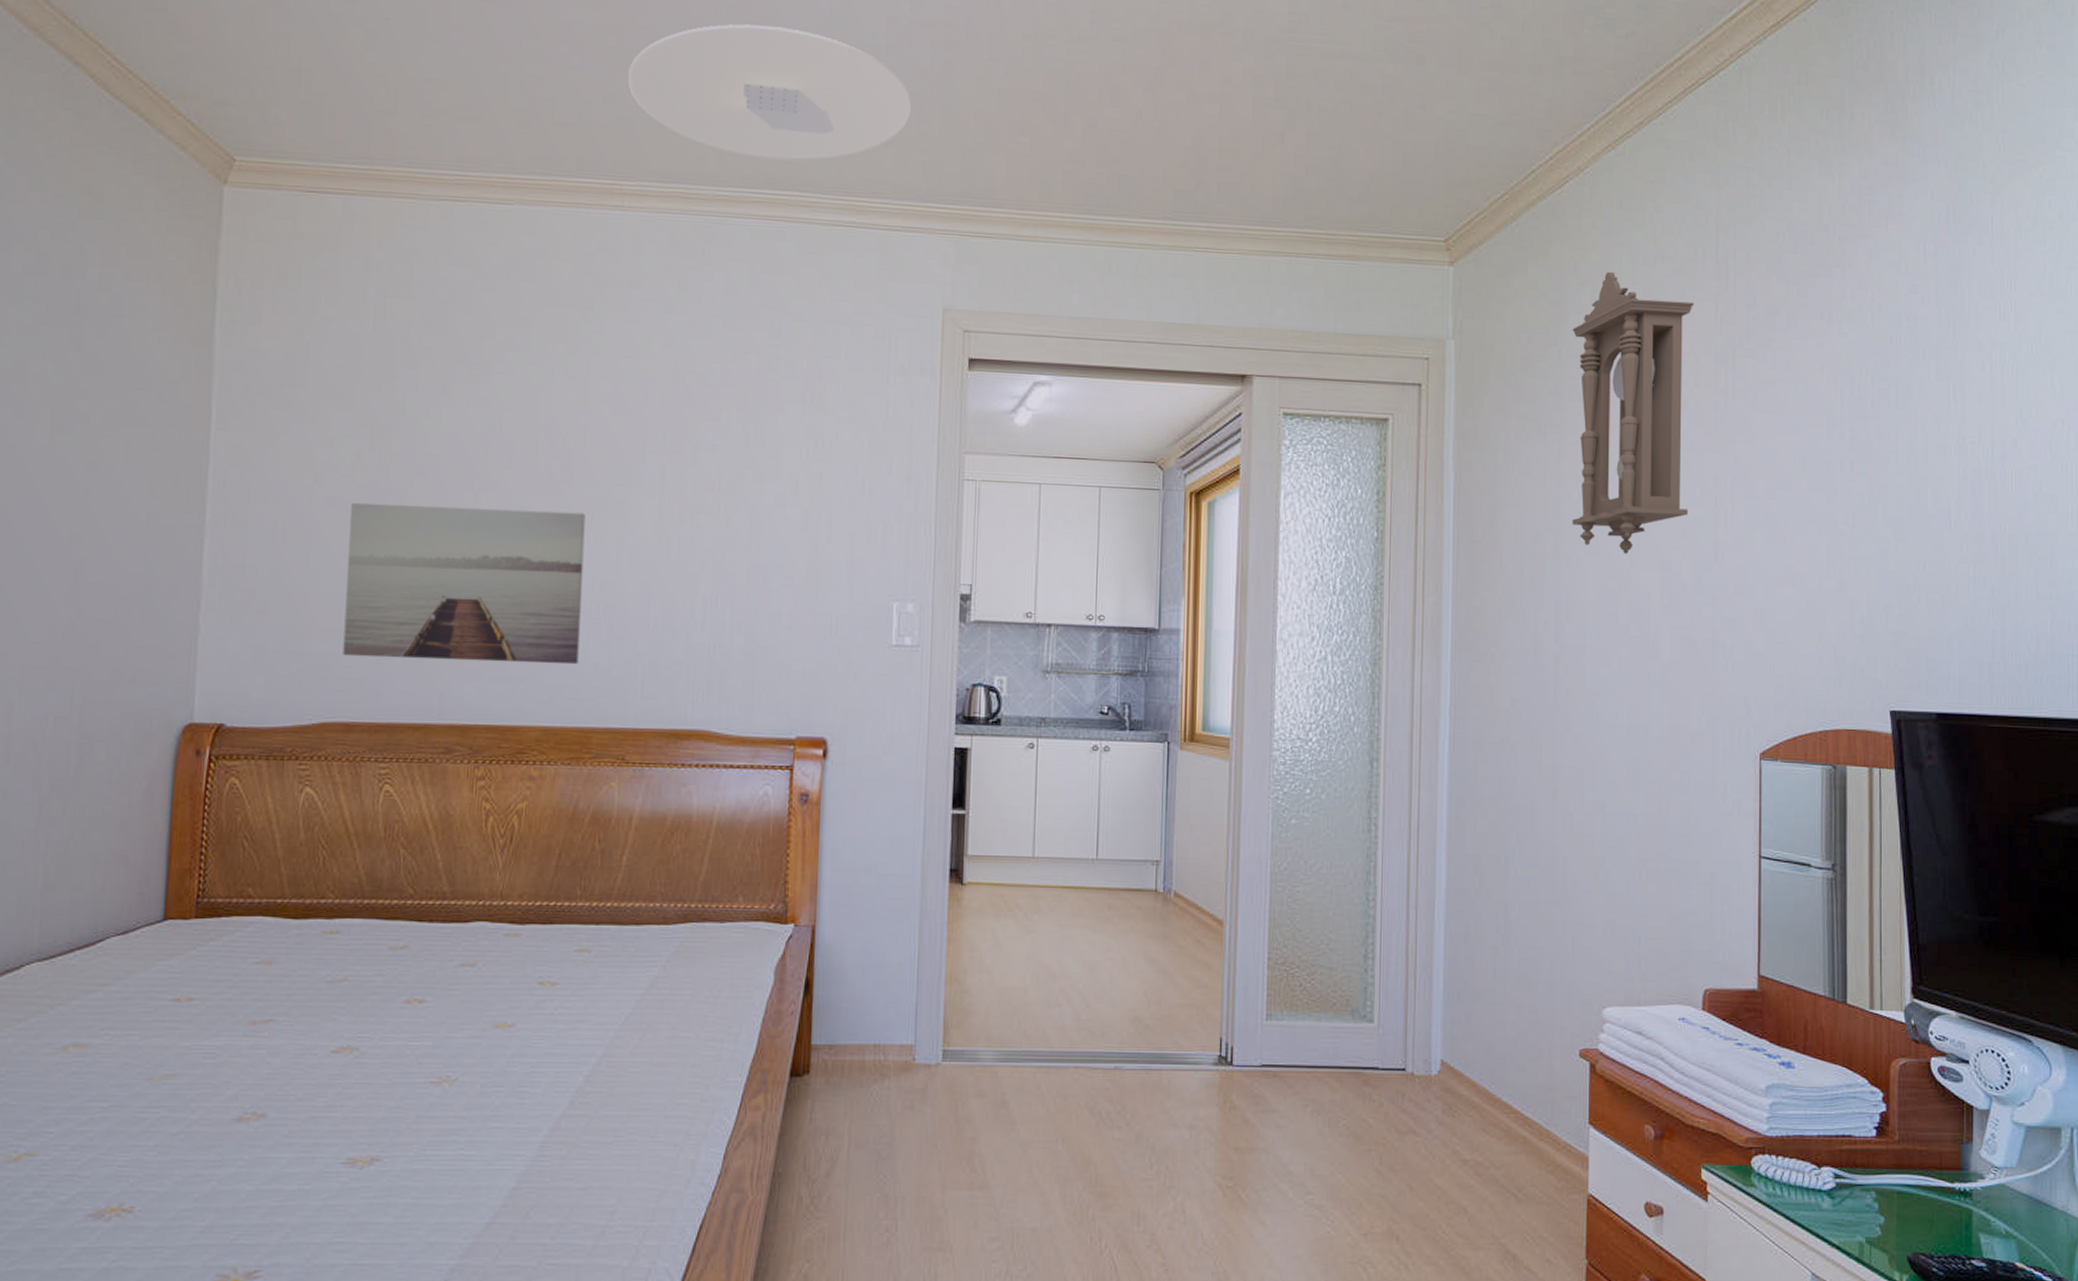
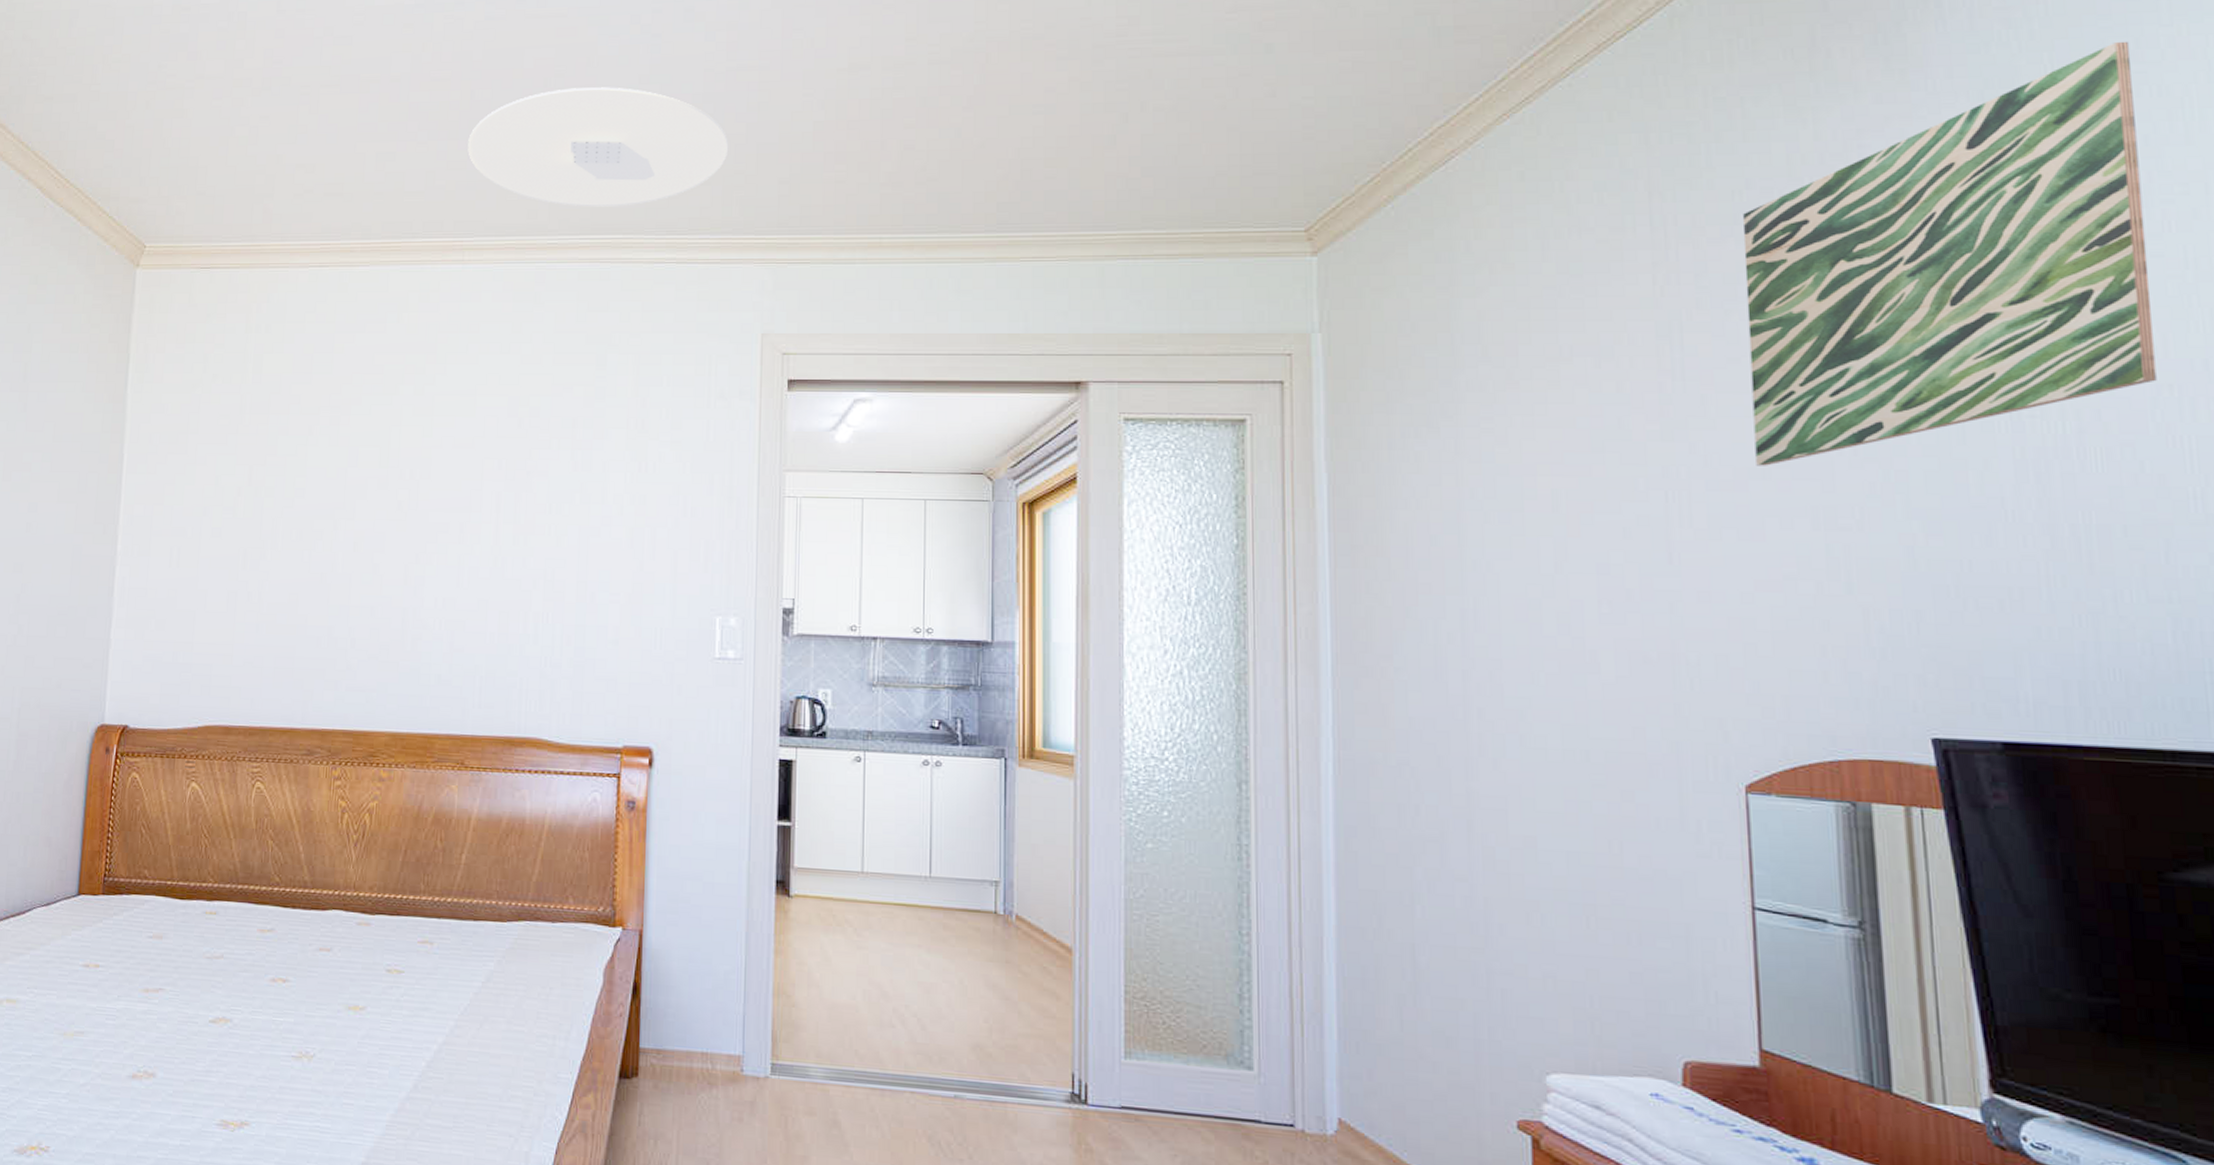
wall art: present [343,503,586,665] -> none [224,532,430,676]
pendulum clock: present [1572,271,1695,554] -> none [1466,248,1629,557]
wall art: none [1782,130,2056,478] -> present [1743,42,2157,466]

